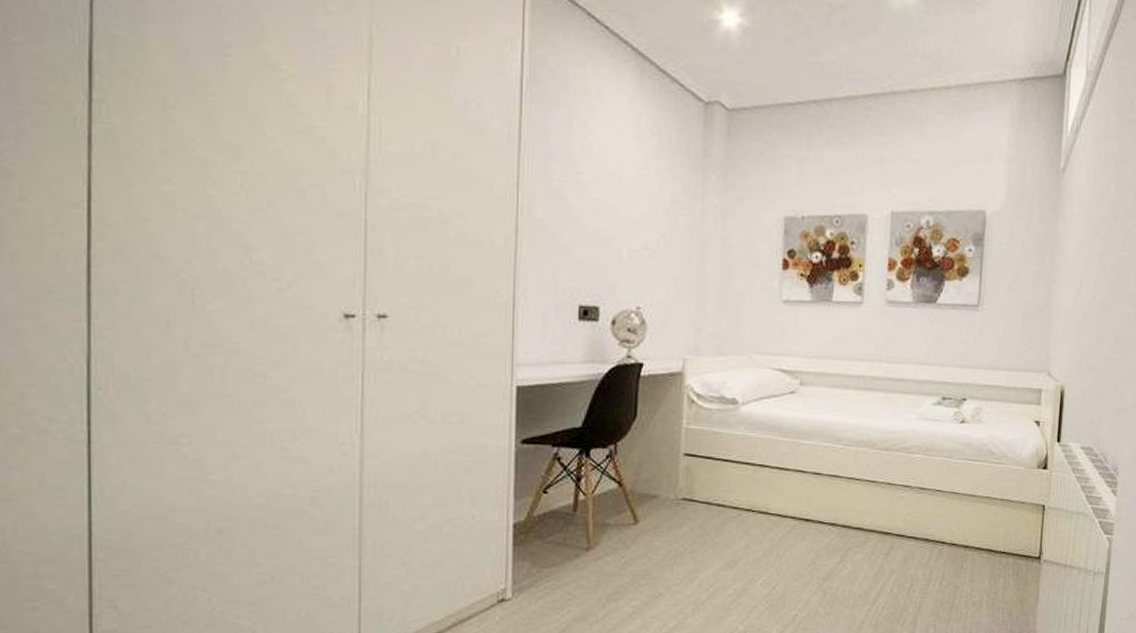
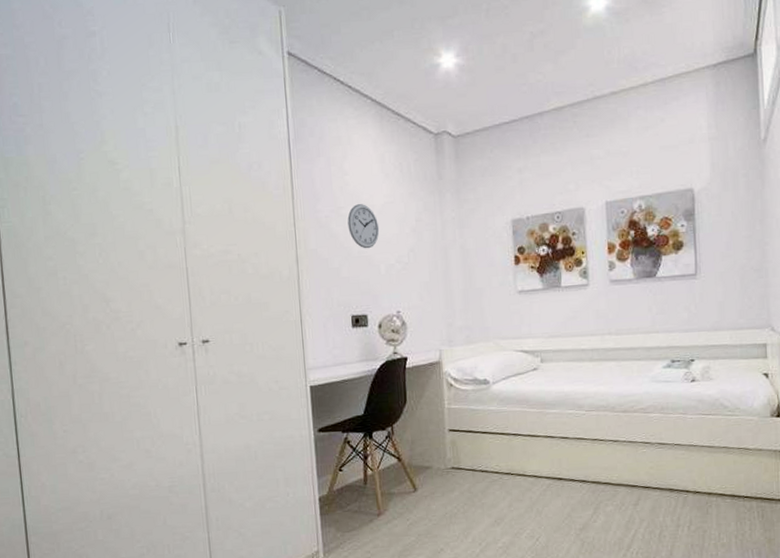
wall clock: none [586,171,626,228] -> present [347,204,380,249]

